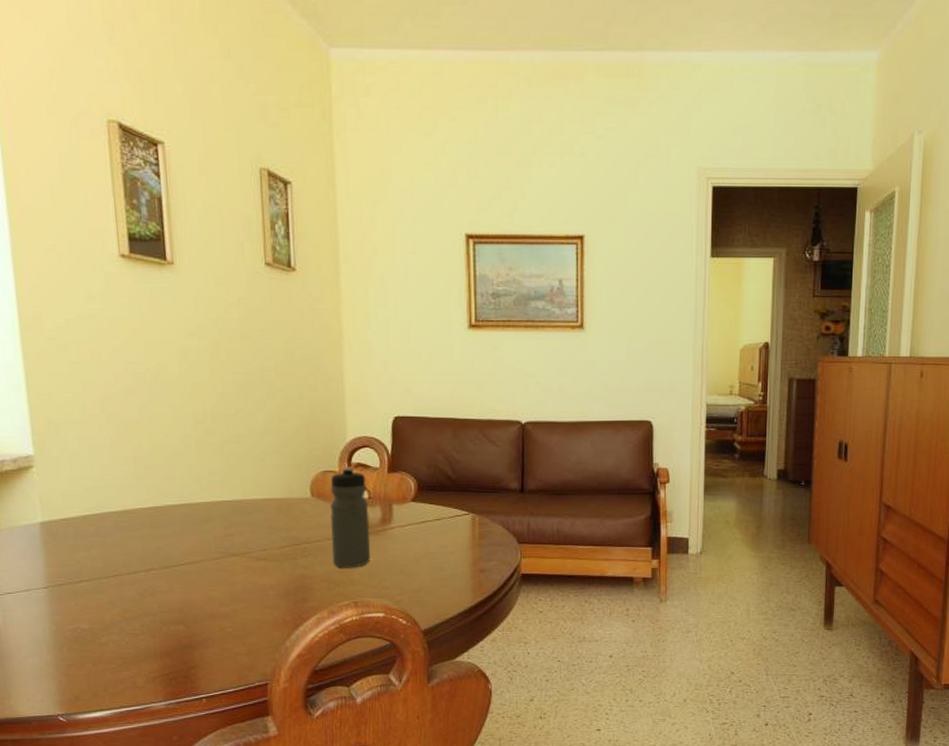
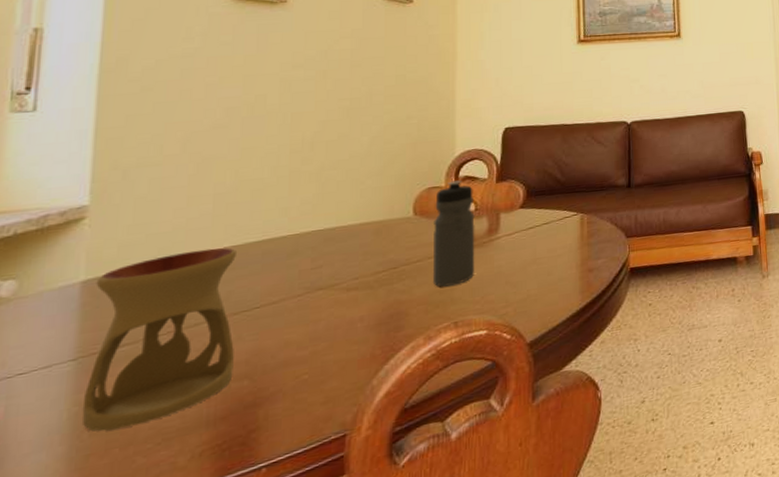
oil burner: none [51,506,171,648] -> present [82,248,238,432]

